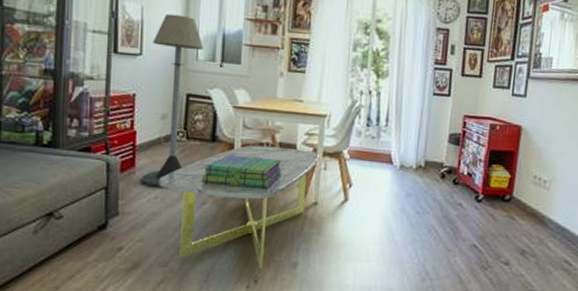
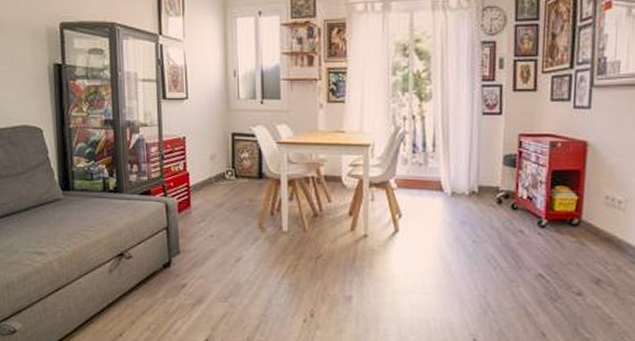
floor lamp: present [142,13,203,187] -> none [197,56,243,225]
coffee table: present [158,145,320,269] -> none [213,179,367,303]
stack of books: present [201,154,282,189] -> none [252,190,329,223]

